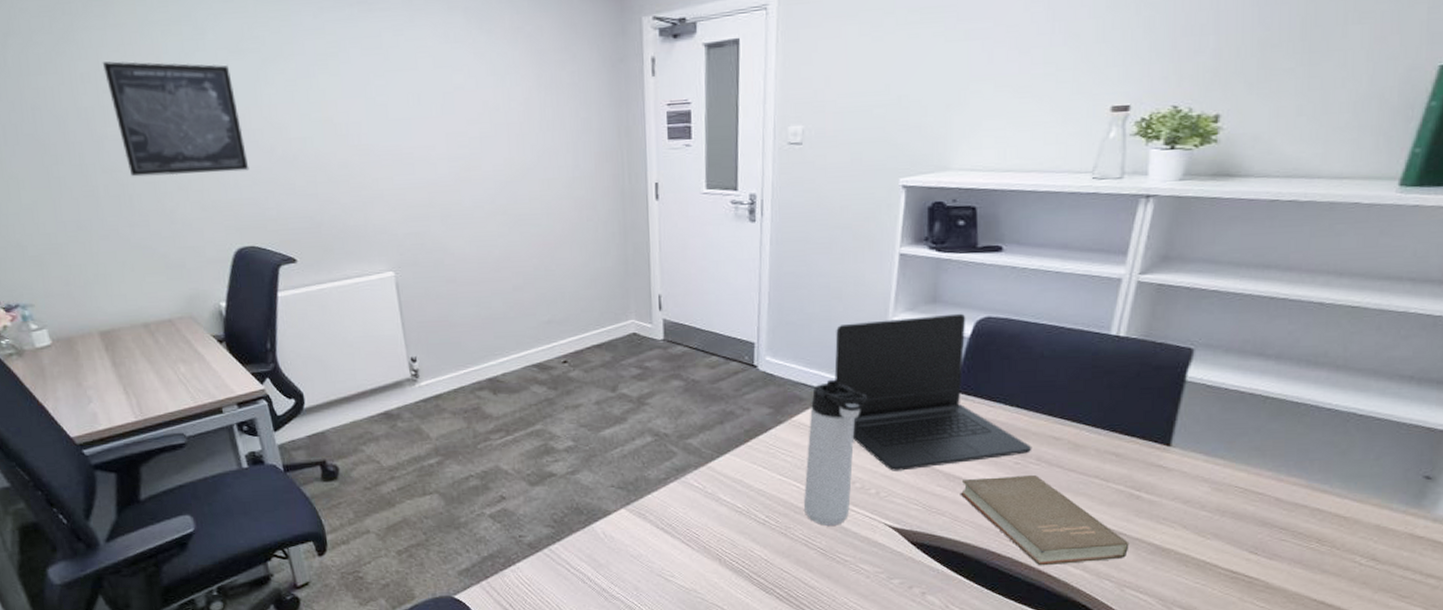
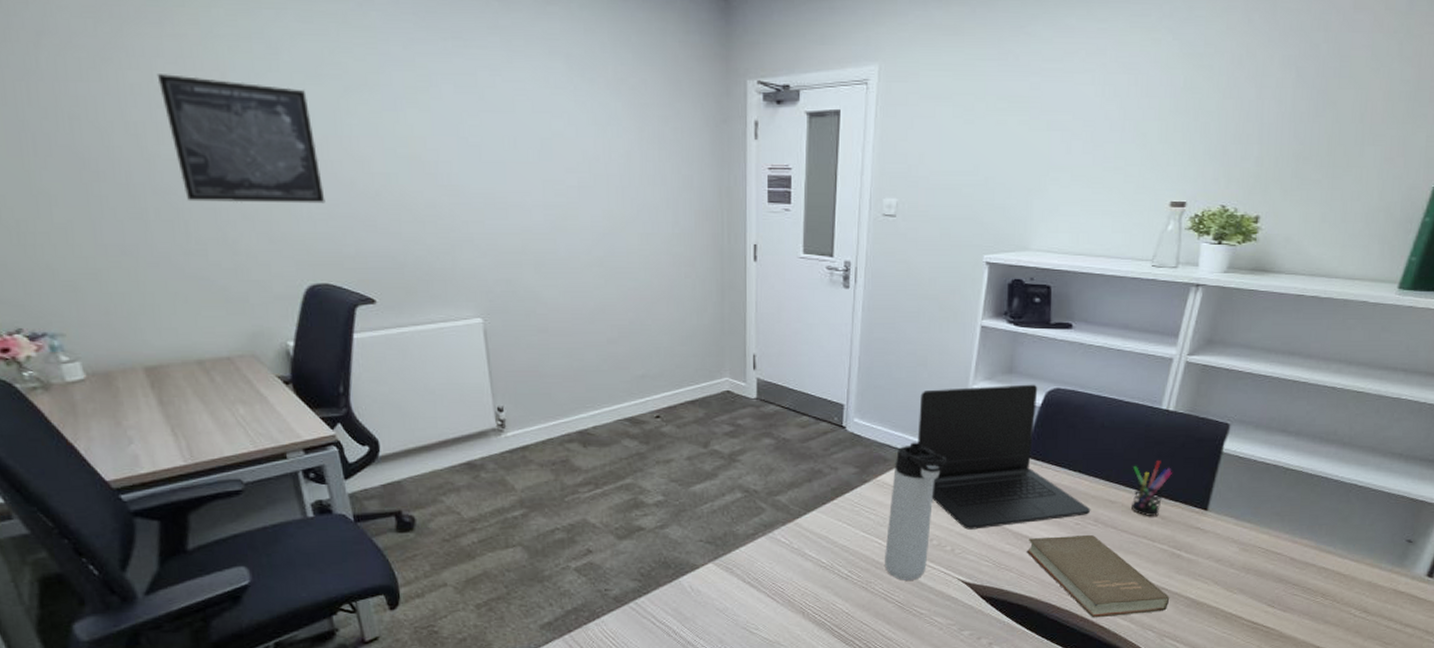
pen holder: none [1080,392,1126,454] -> present [1131,461,1172,516]

